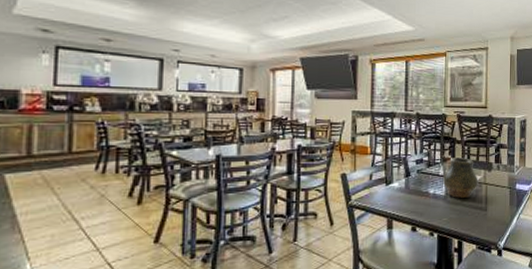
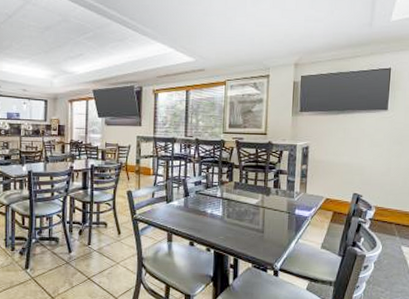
vase: present [443,158,479,199] -> none [220,181,256,220]

